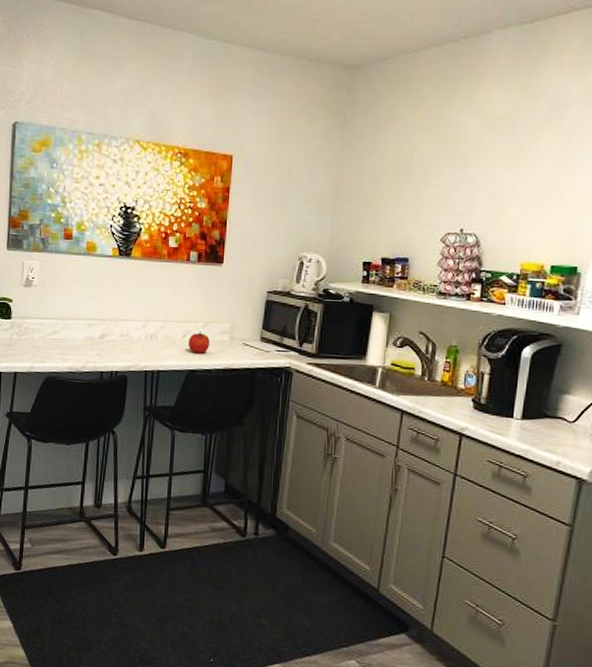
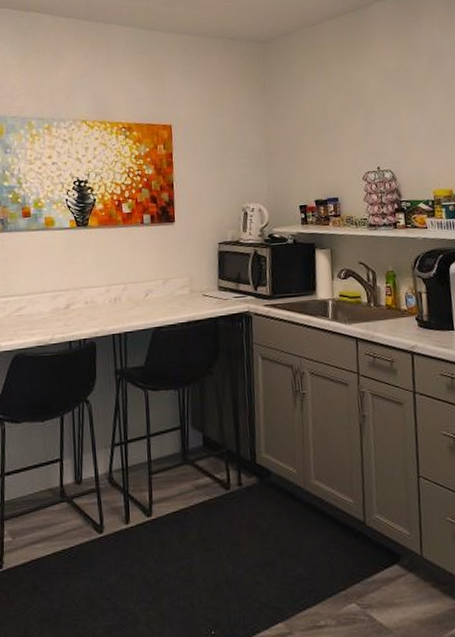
apple: present [188,331,210,354] -> none [150,289,171,310]

